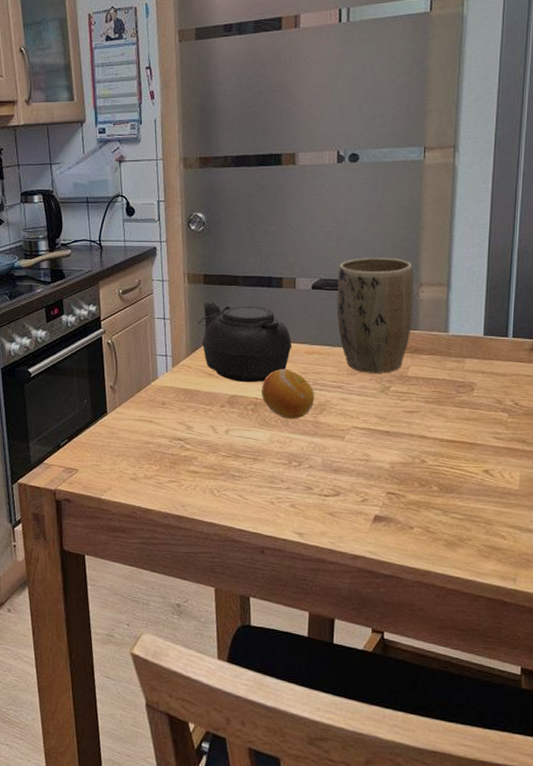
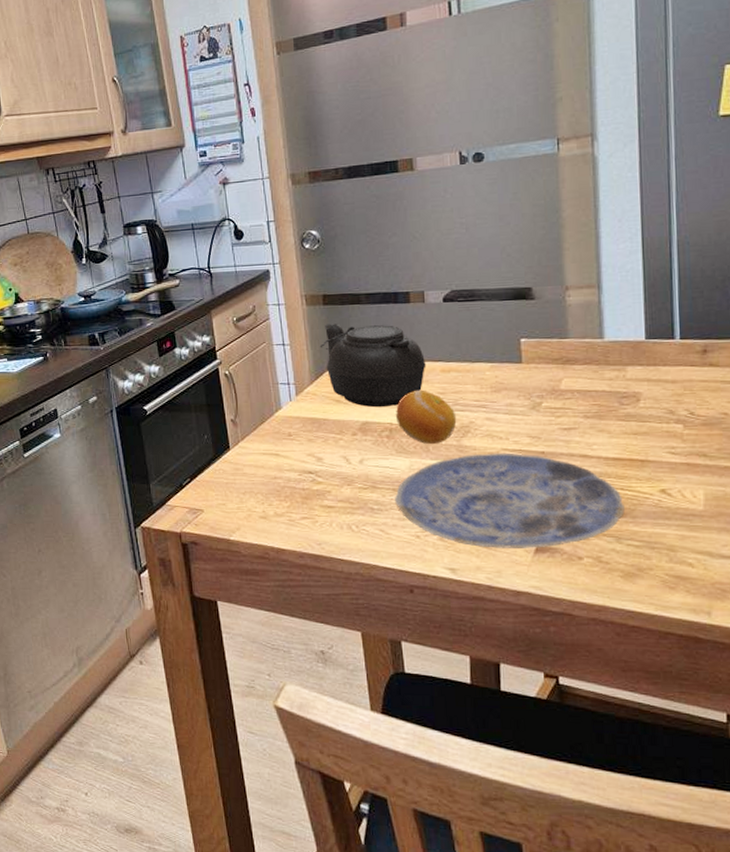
plate: none [254,430,453,517] -> present [395,452,625,548]
plant pot: present [336,257,414,373] -> none [471,261,561,389]

